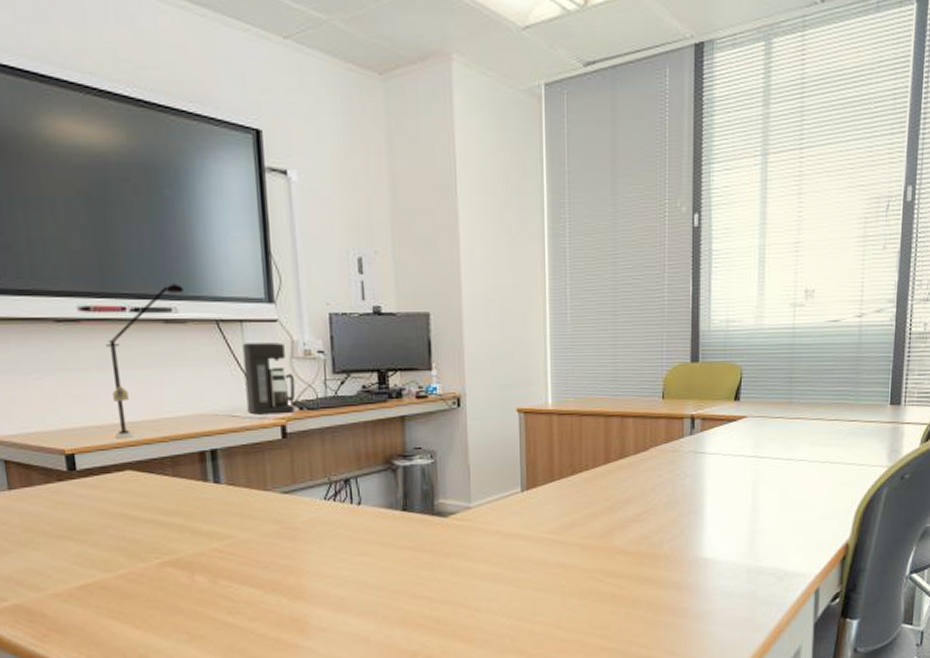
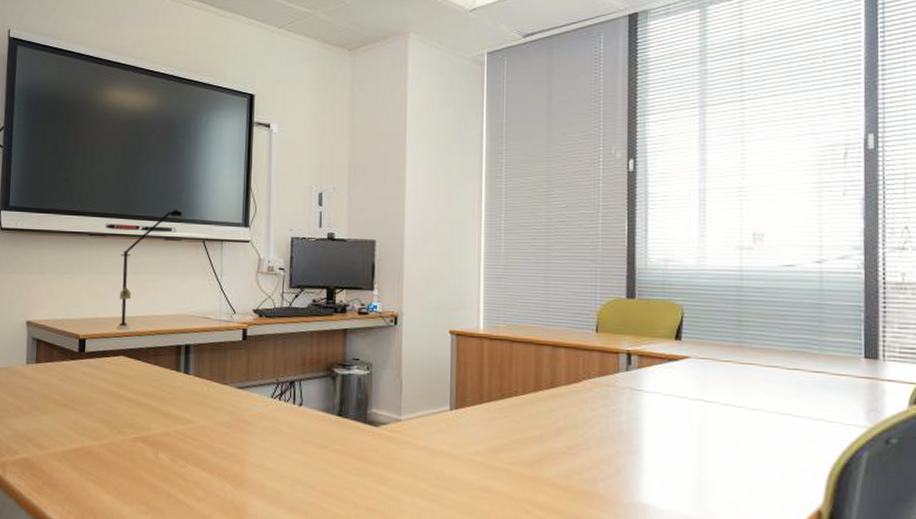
coffee maker: present [242,342,296,415] -> none [218,258,258,319]

